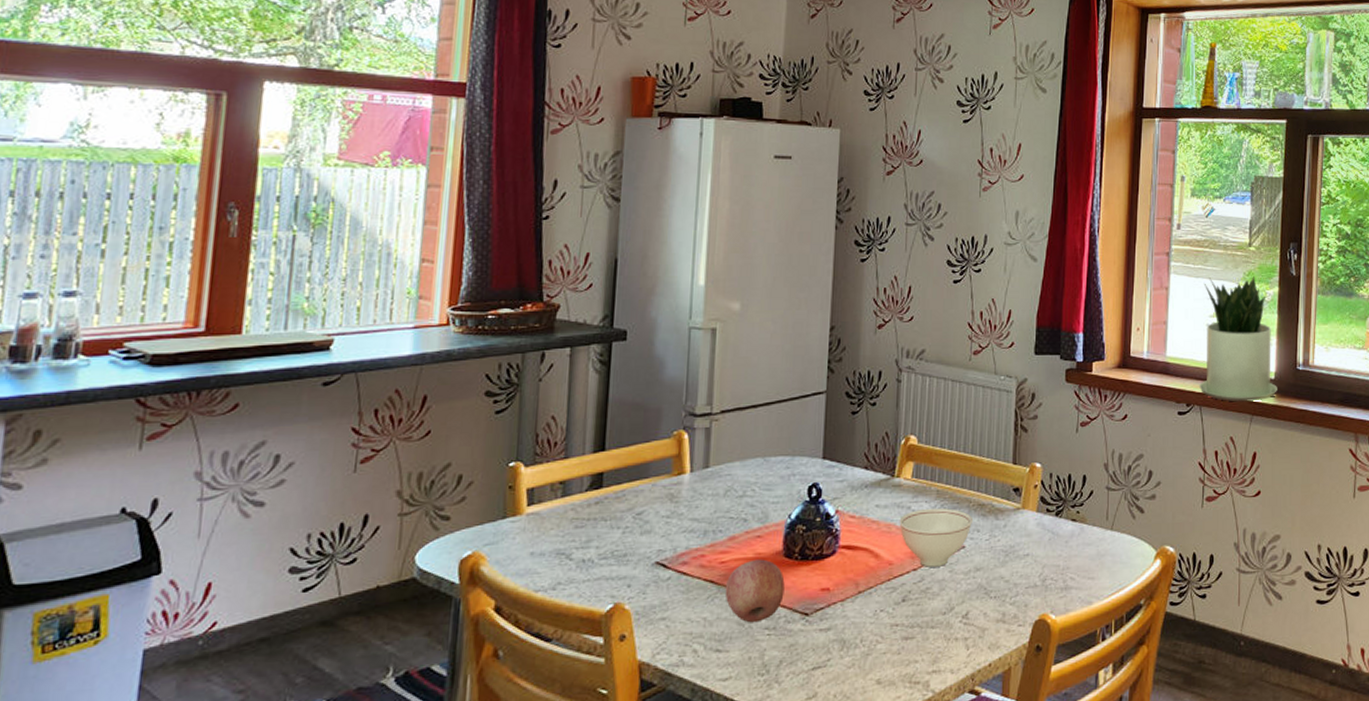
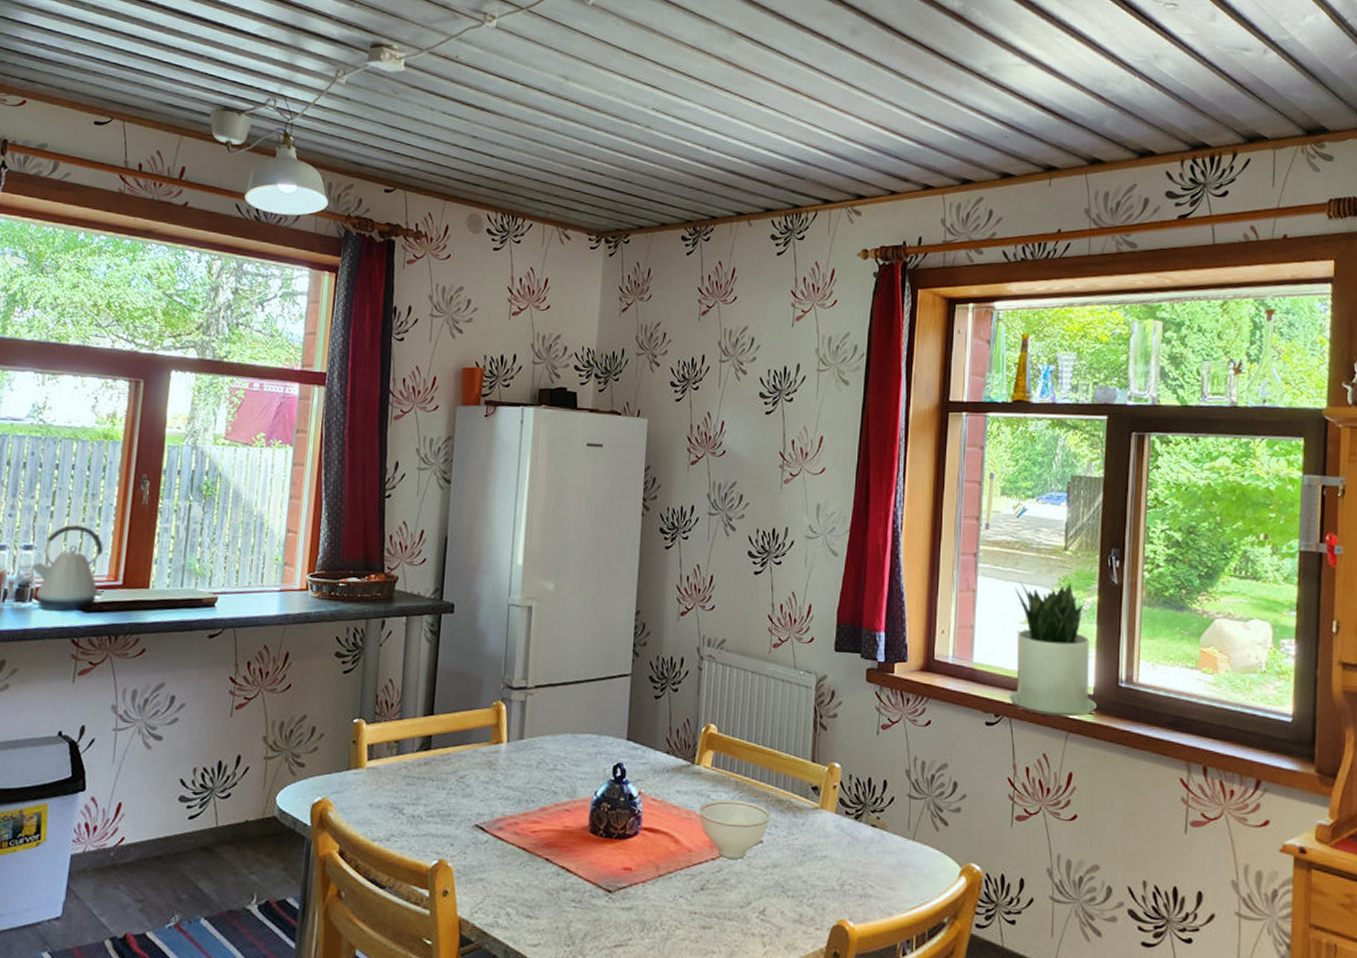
kettle: none [74,265,178,368] -> present [31,525,103,612]
fruit: present [724,559,785,623] -> none [535,832,590,894]

